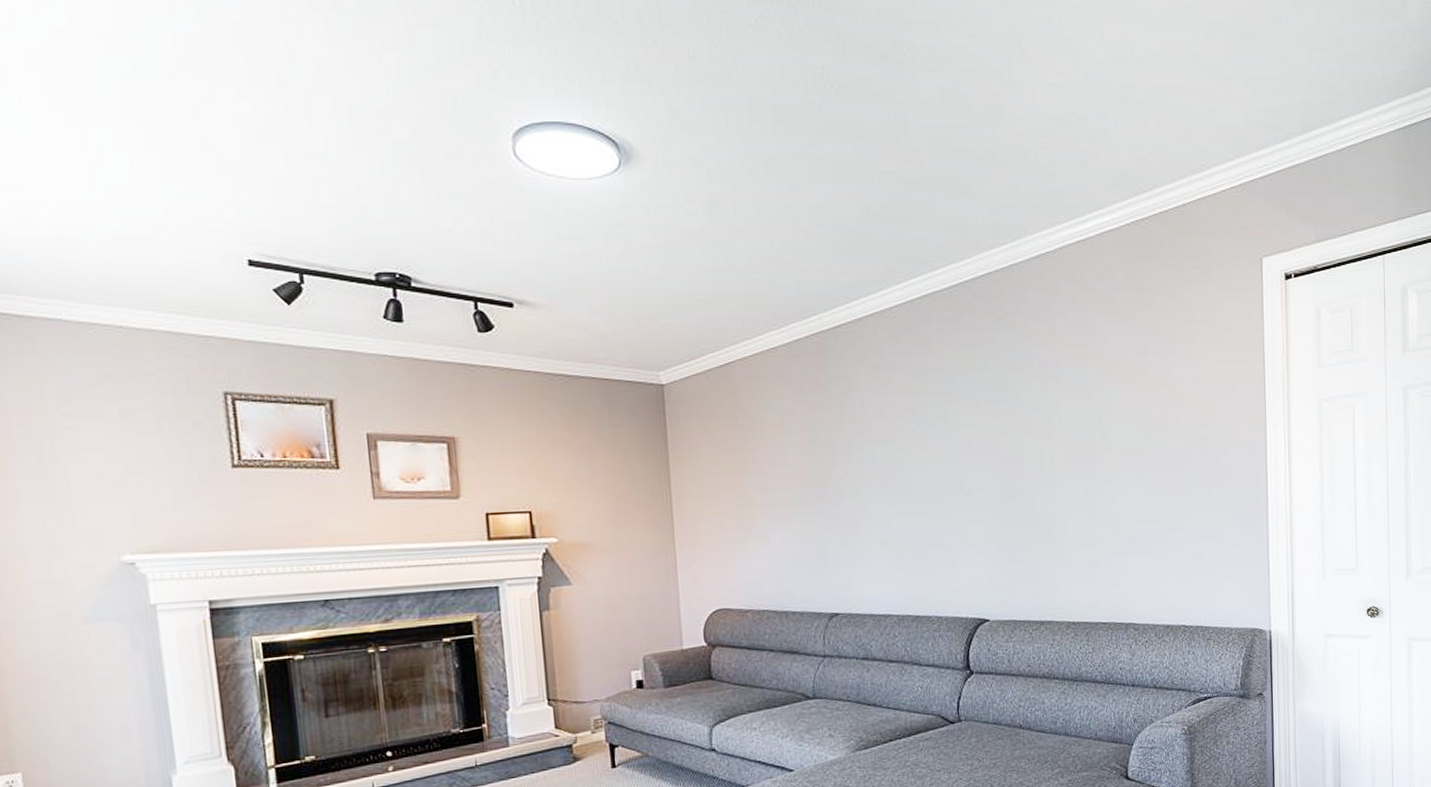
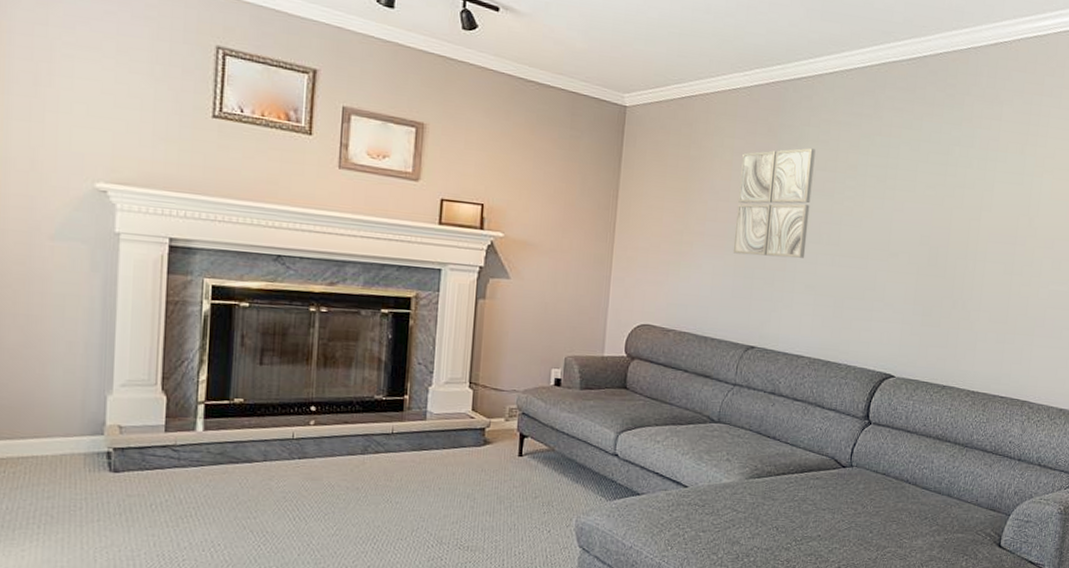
wall art: none [793,397,876,520] -> present [733,148,816,258]

